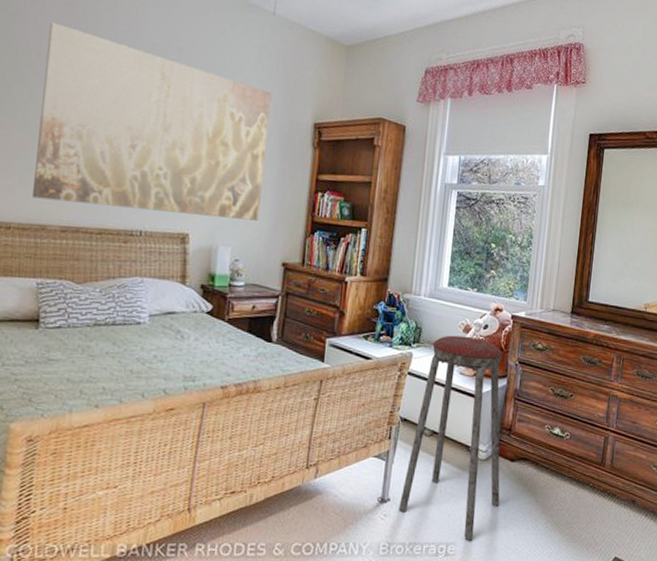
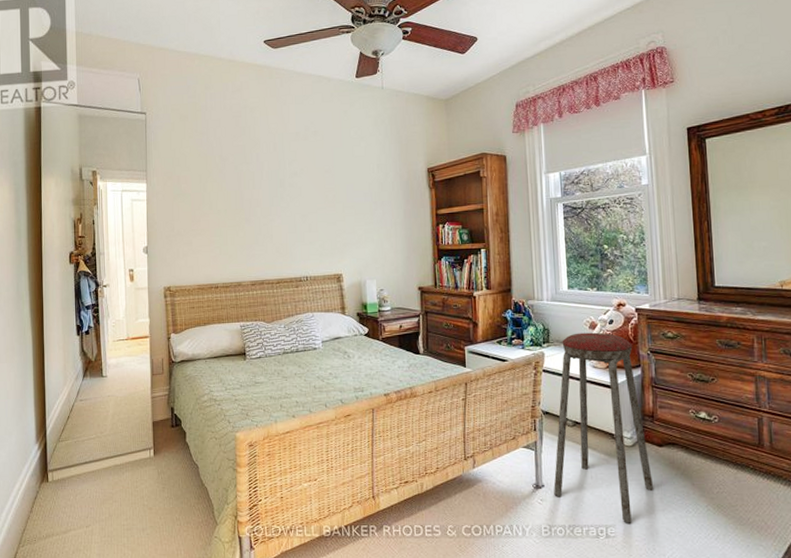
wall art: present [33,21,272,221] -> none [225,132,395,263]

